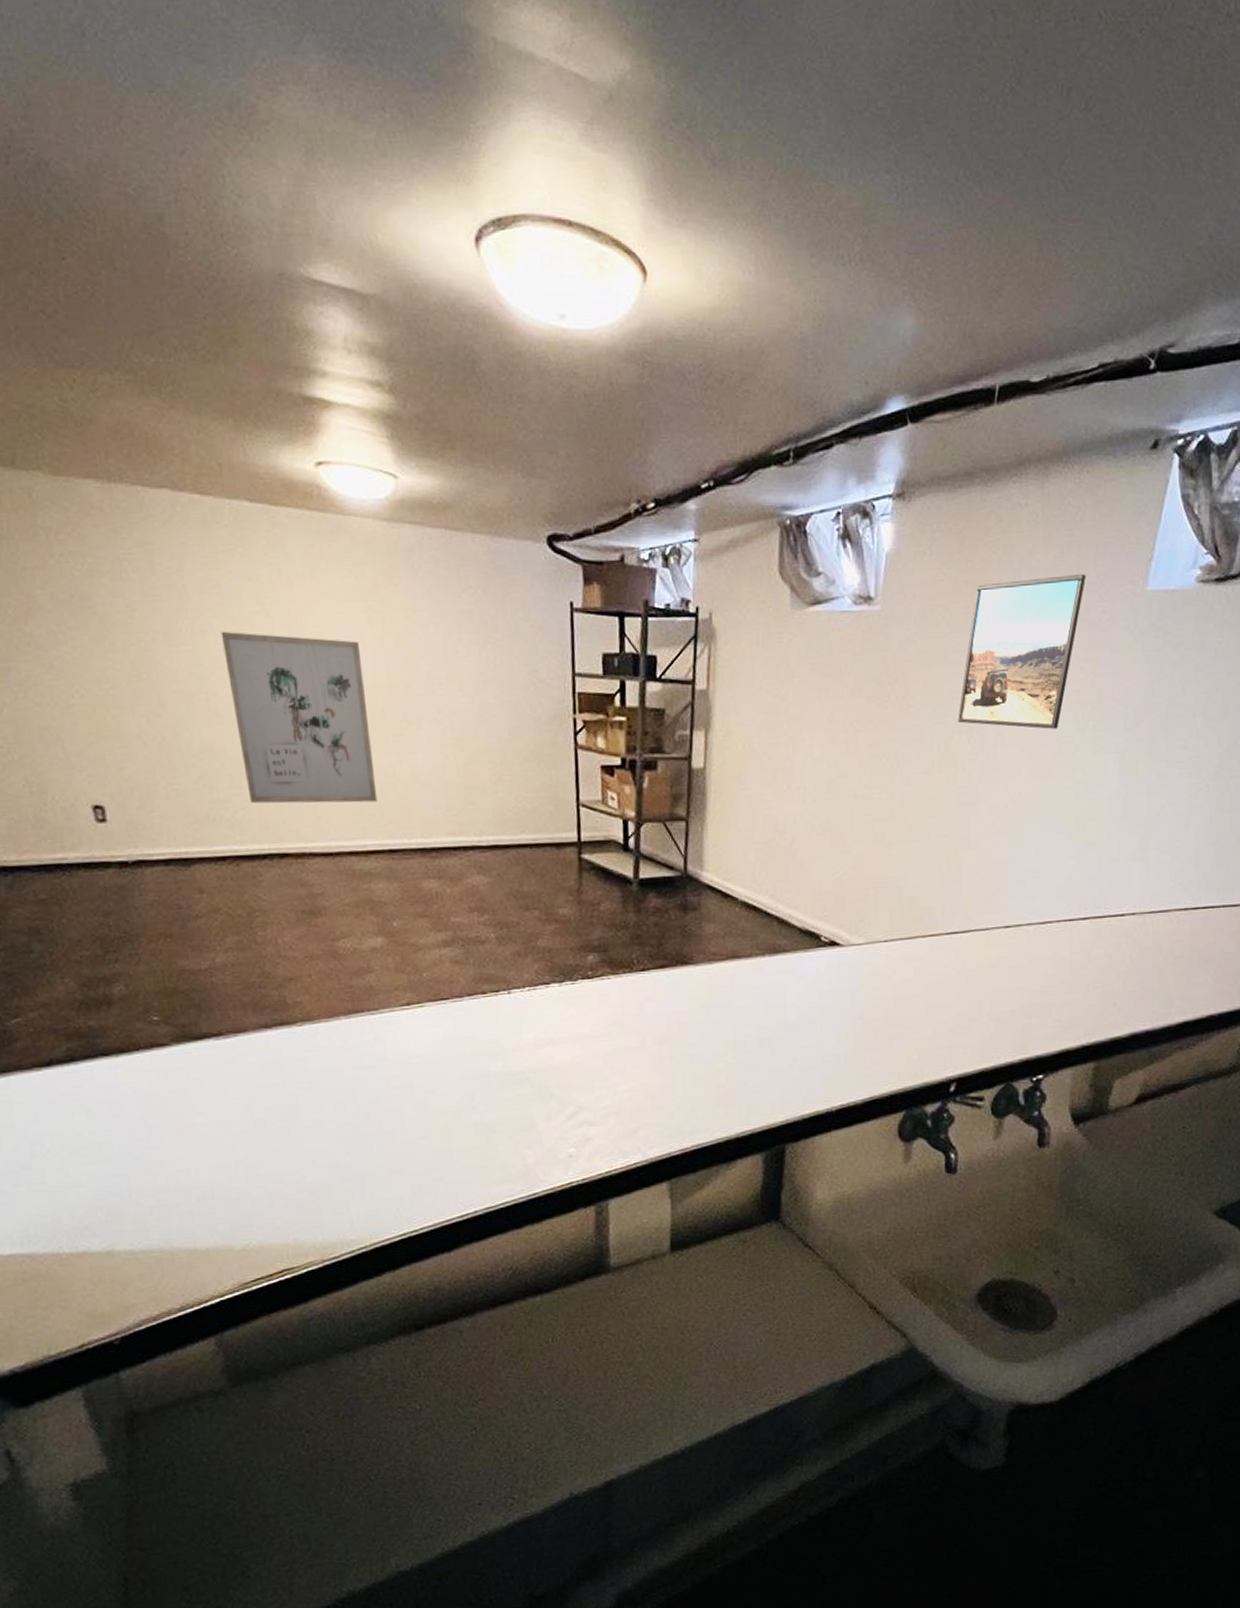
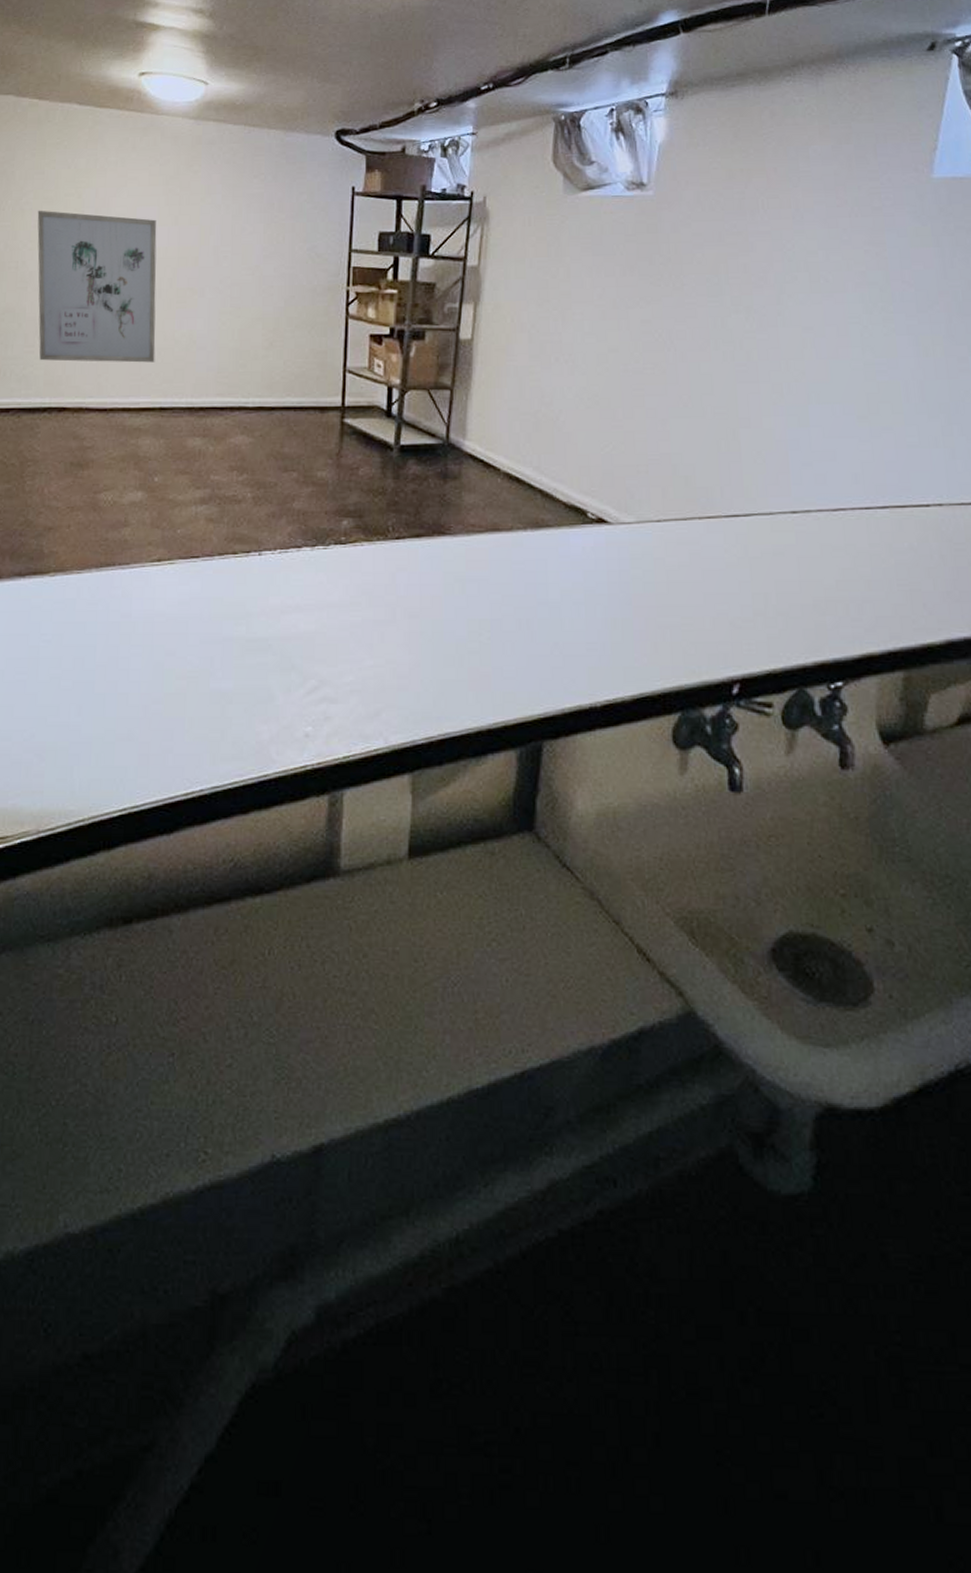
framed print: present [958,573,1087,729] -> none [734,162,867,310]

